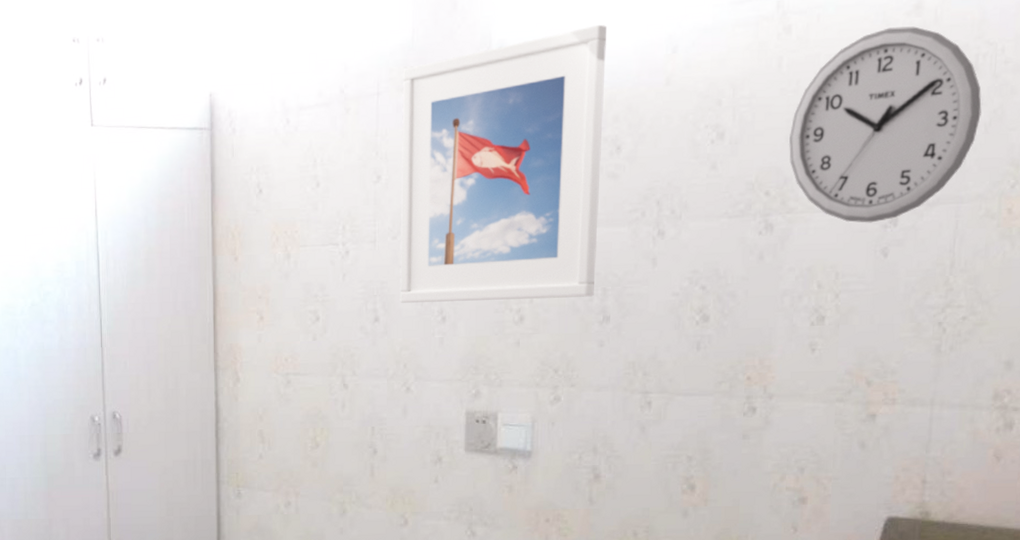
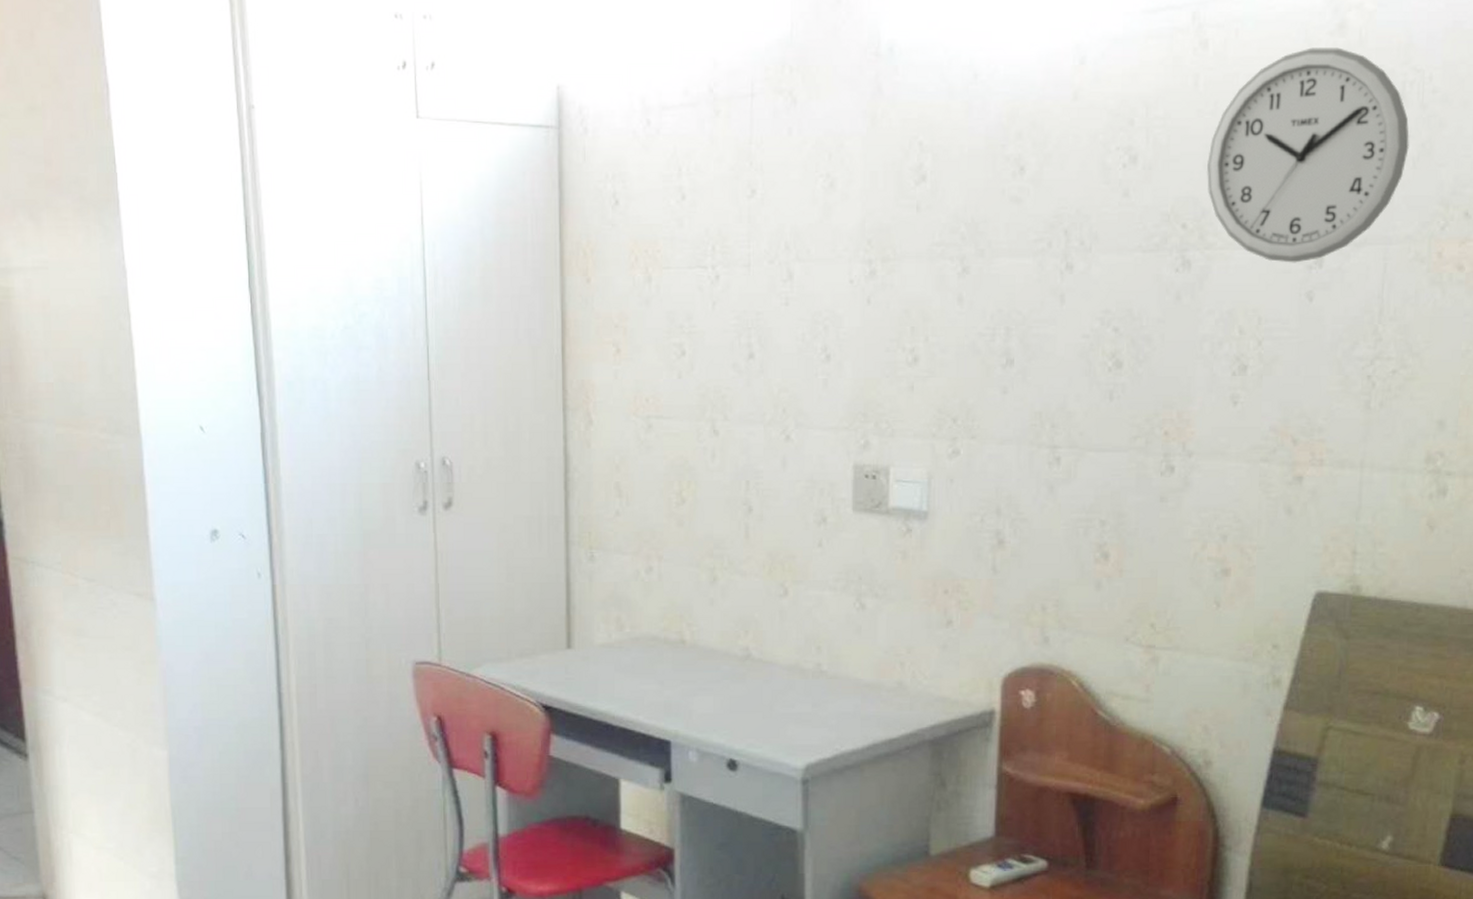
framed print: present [400,24,607,304] -> none [778,28,1008,339]

